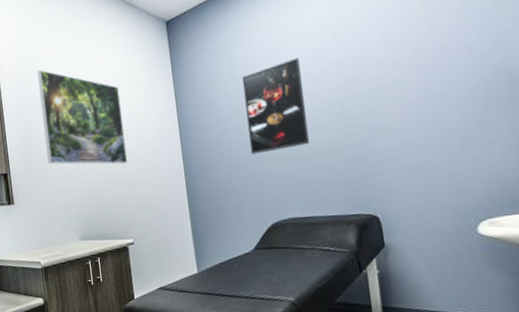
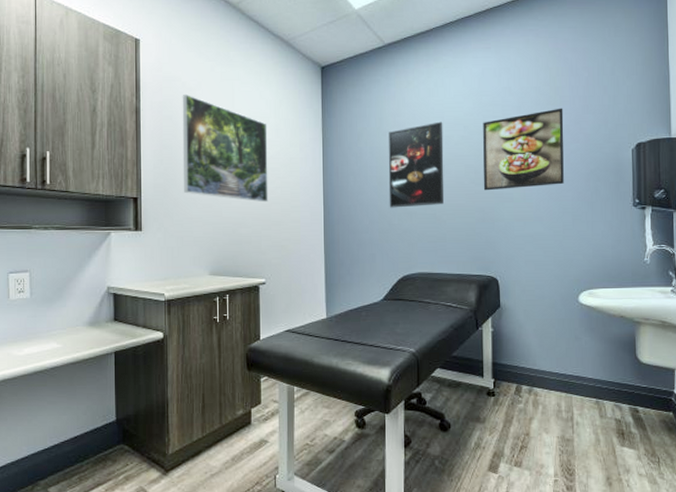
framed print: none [344,21,446,124] -> present [483,108,564,191]

